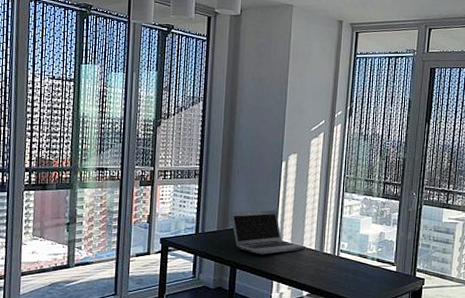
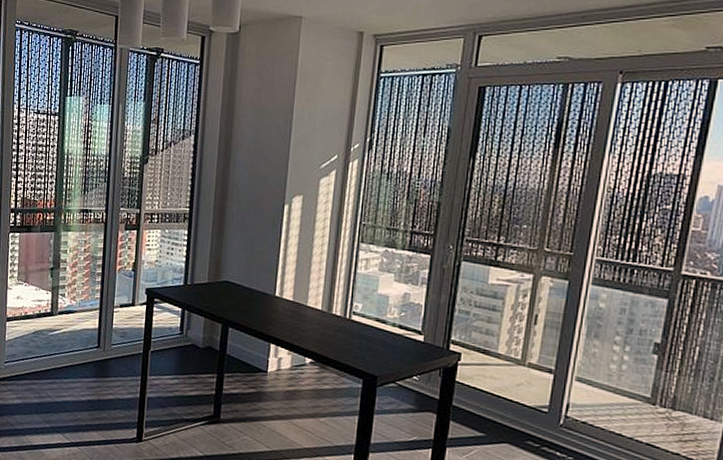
laptop: present [230,209,307,255] -> none [222,261,312,313]

